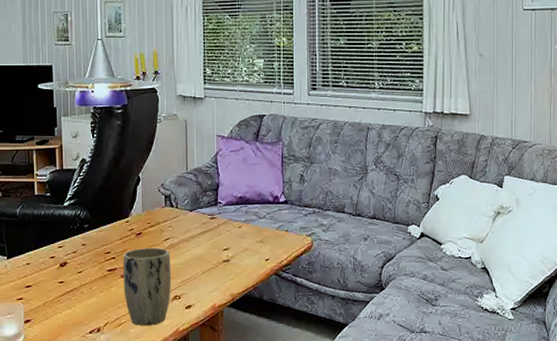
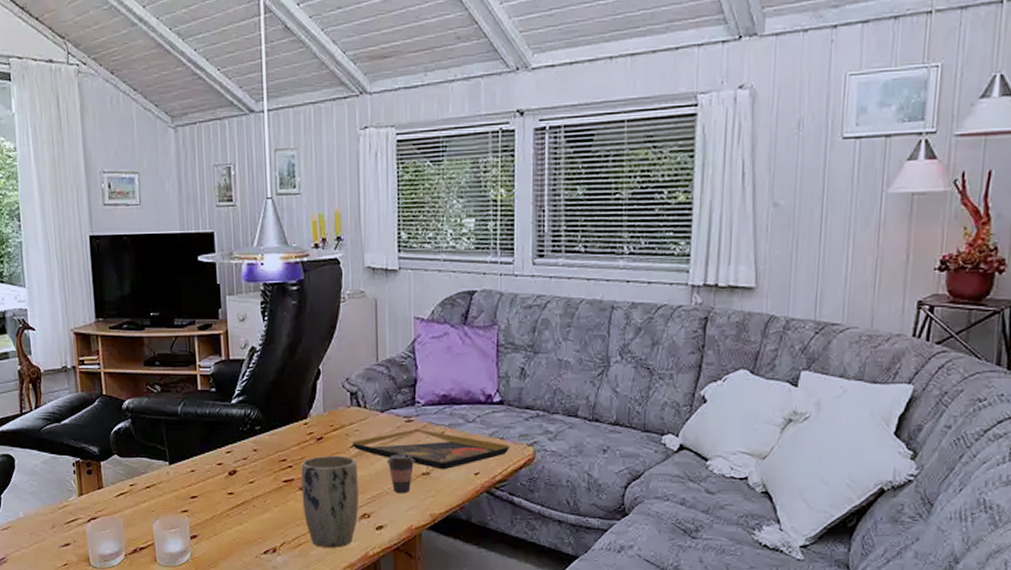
decorative tray: none [165,224,293,258] -> present [351,428,510,470]
coffee cup: none [194,245,218,278] -> present [386,454,415,494]

